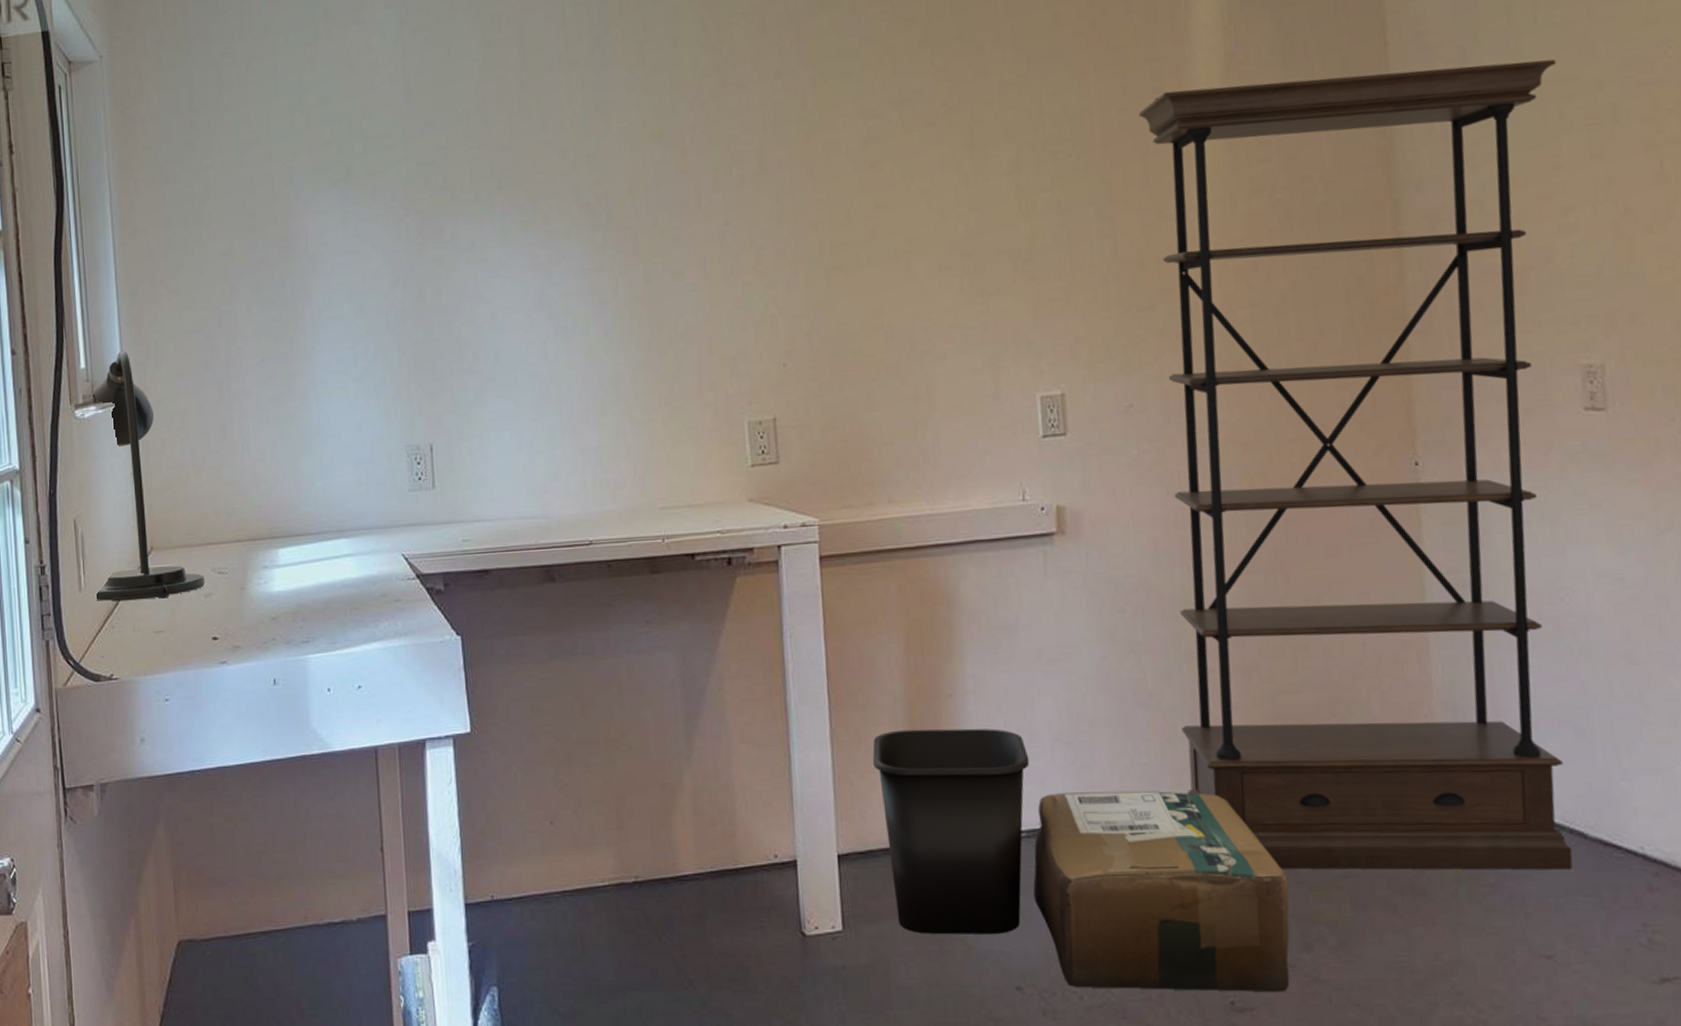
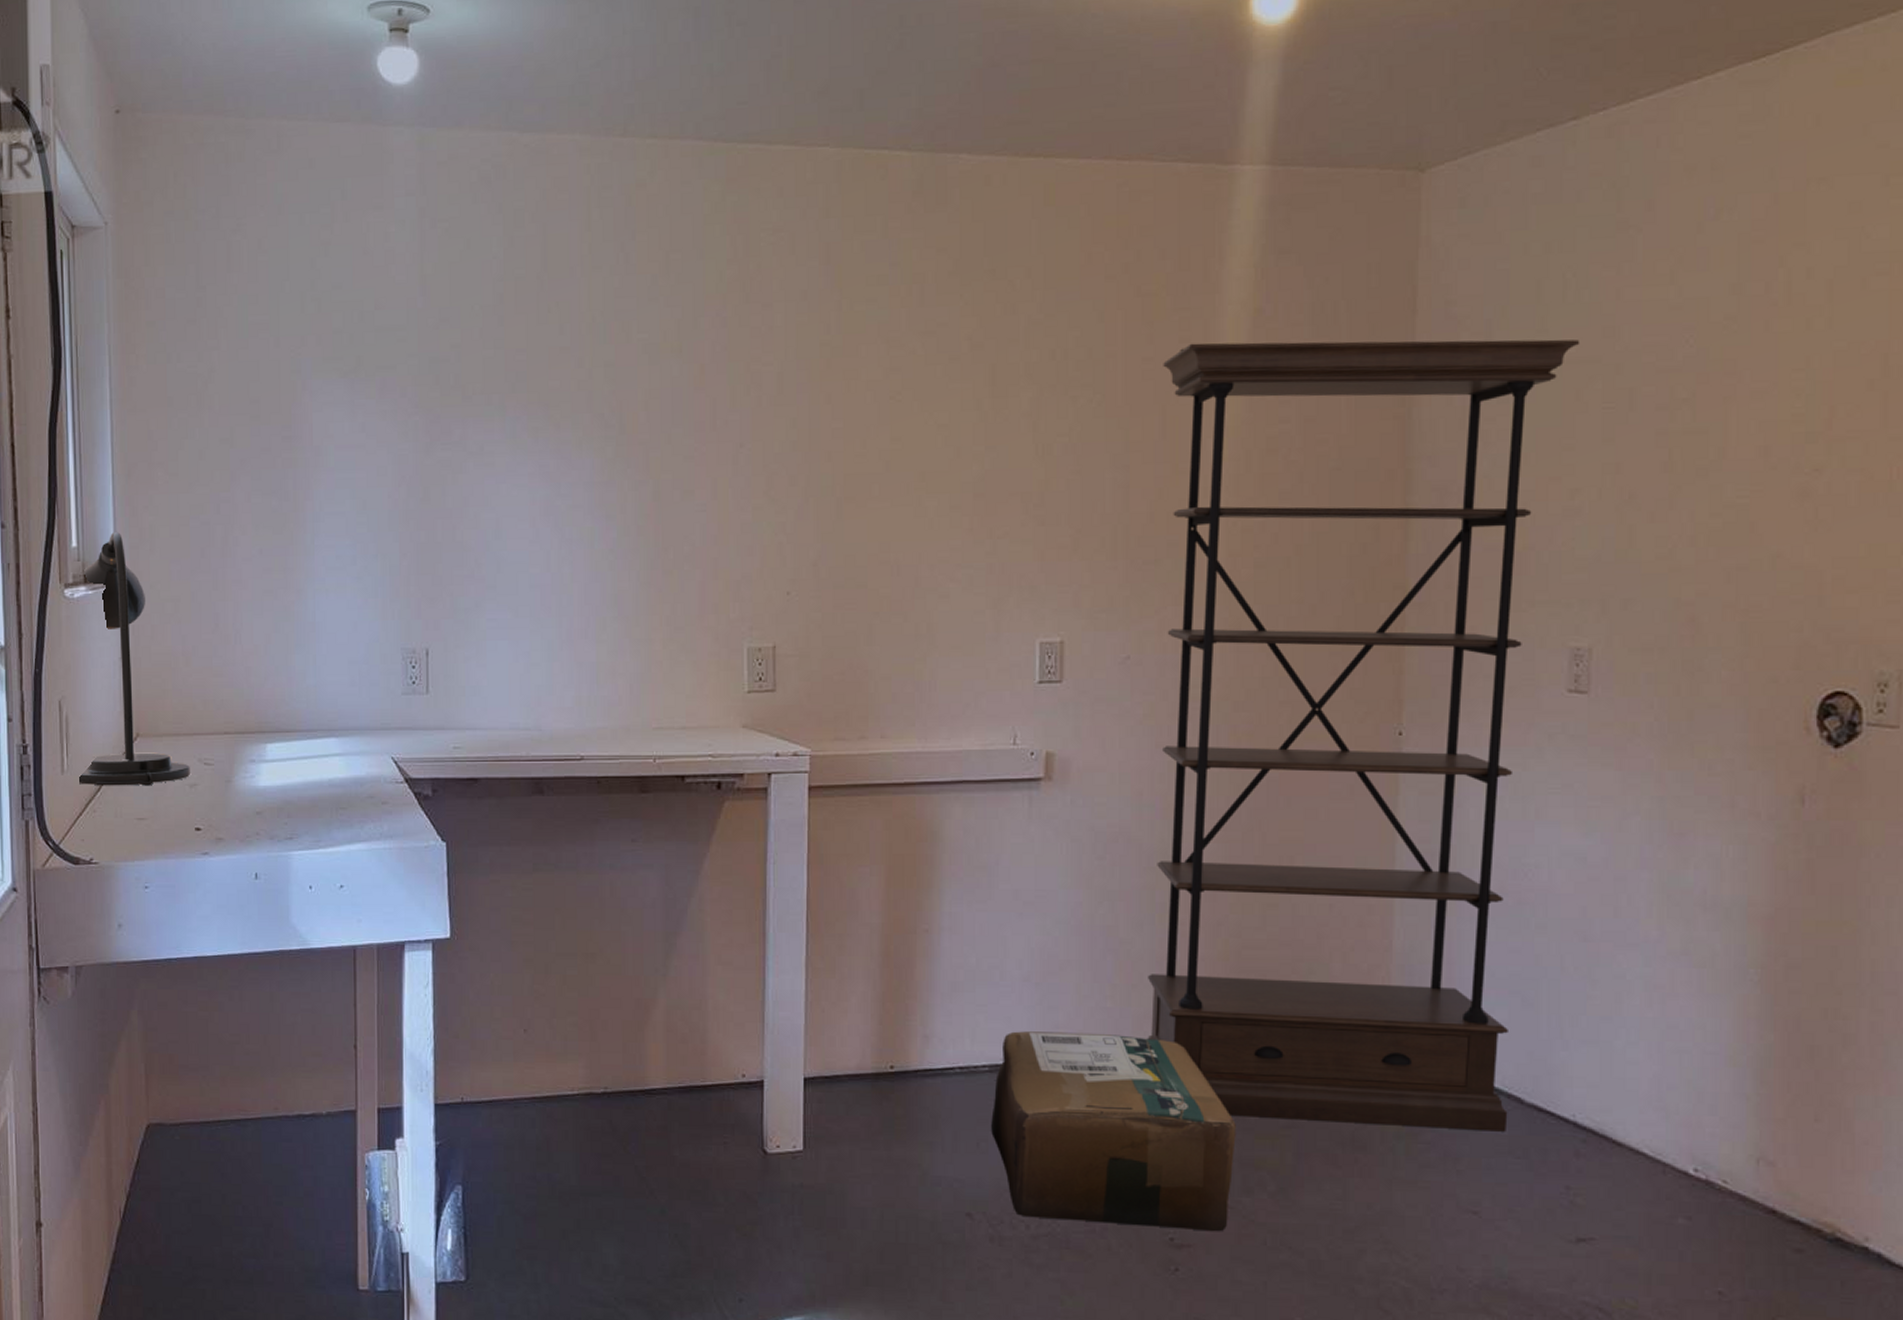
waste bin: present [872,728,1030,935] -> none [846,961,998,1162]

